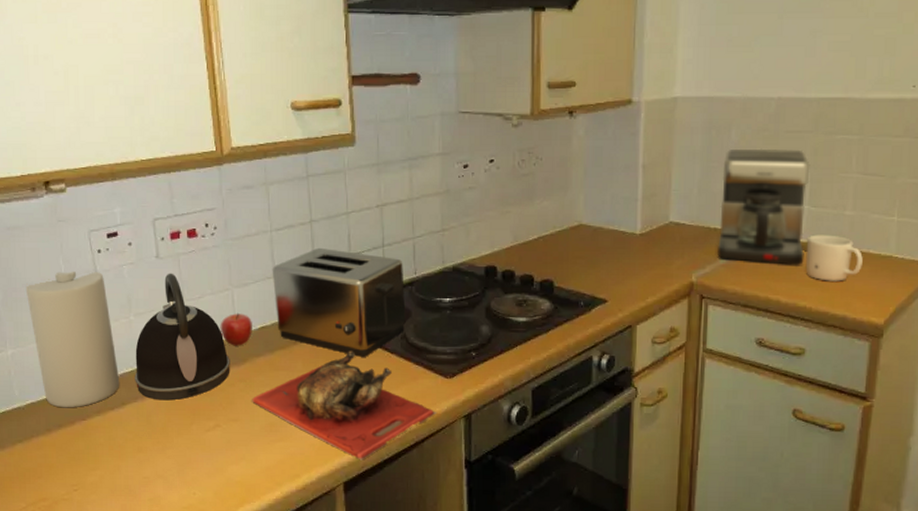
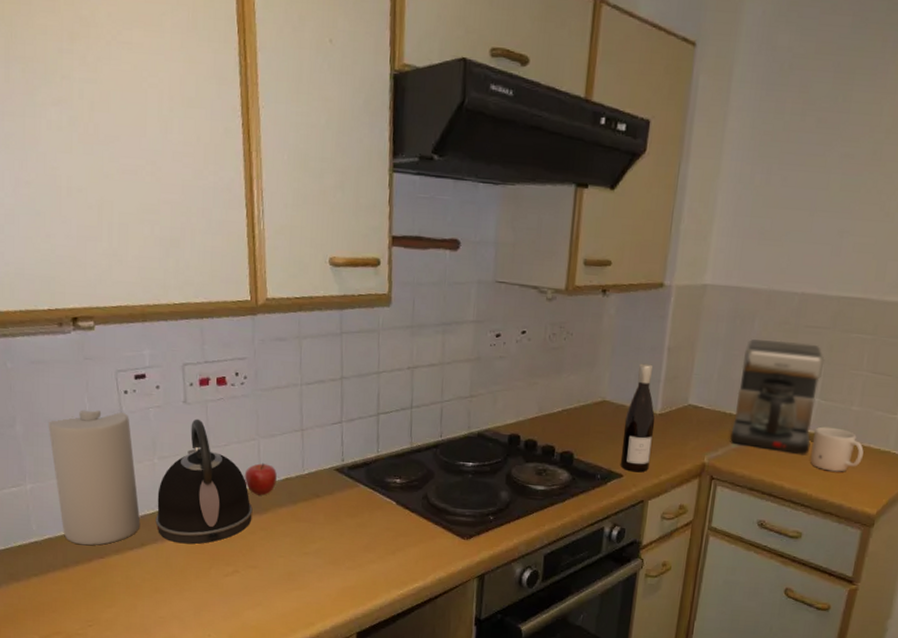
cutting board: present [252,350,436,460] -> none [272,507,451,613]
toaster: present [272,247,406,357] -> none [299,404,430,514]
bottle: none [603,183,636,296] -> present [620,363,655,473]

